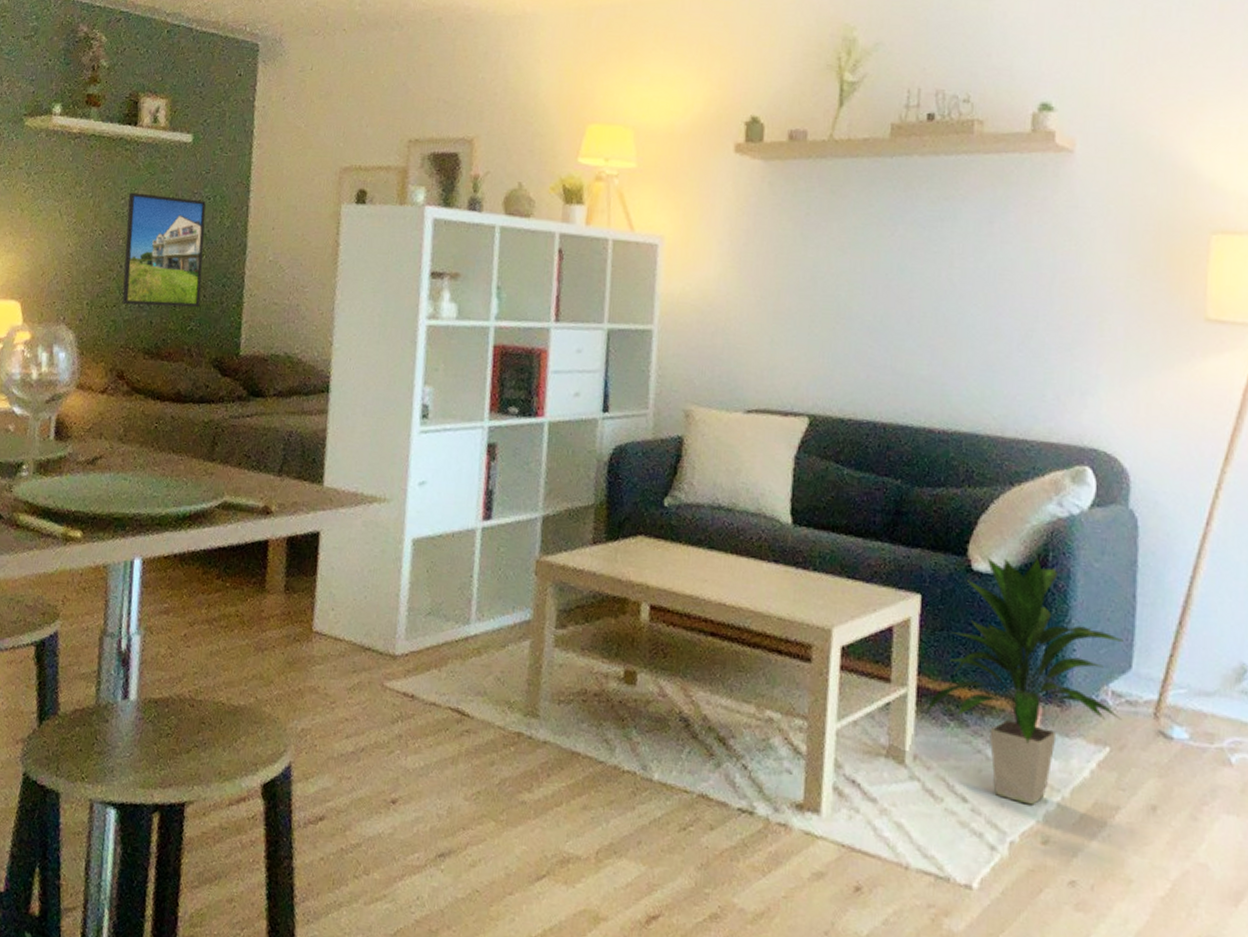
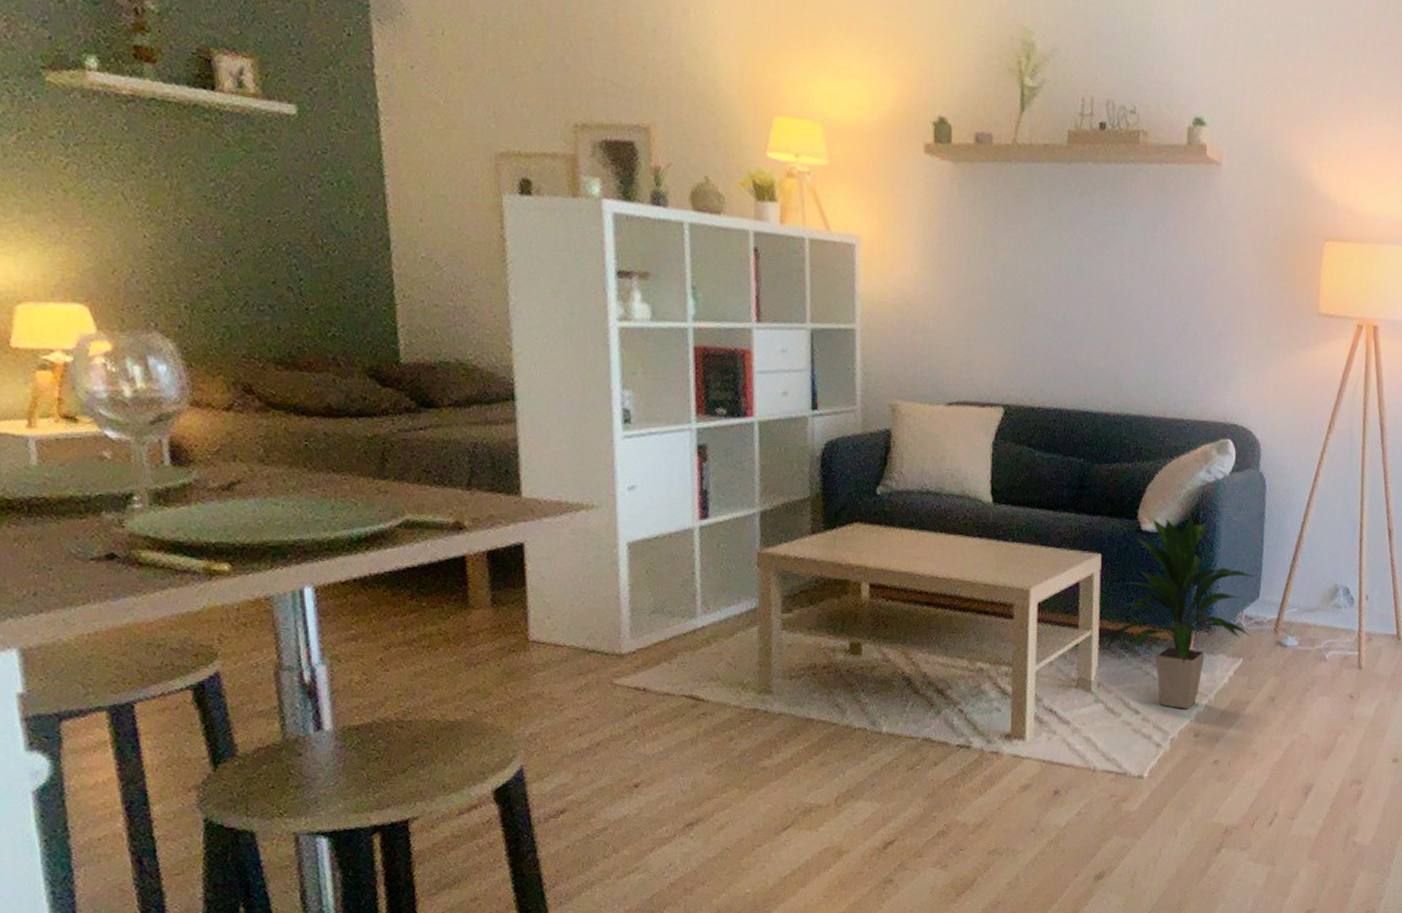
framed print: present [122,192,206,308] -> none [219,173,340,311]

